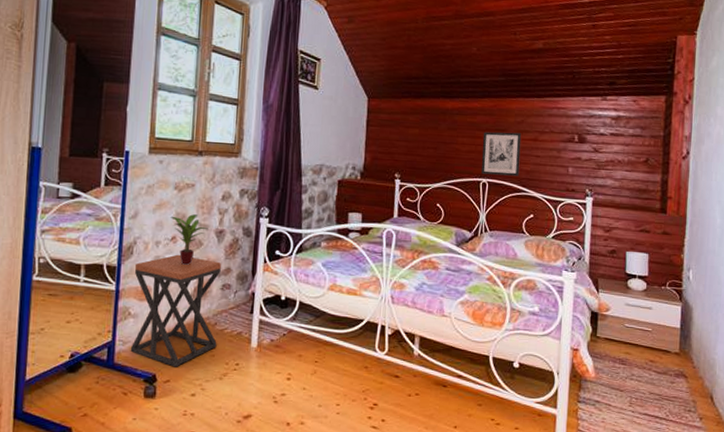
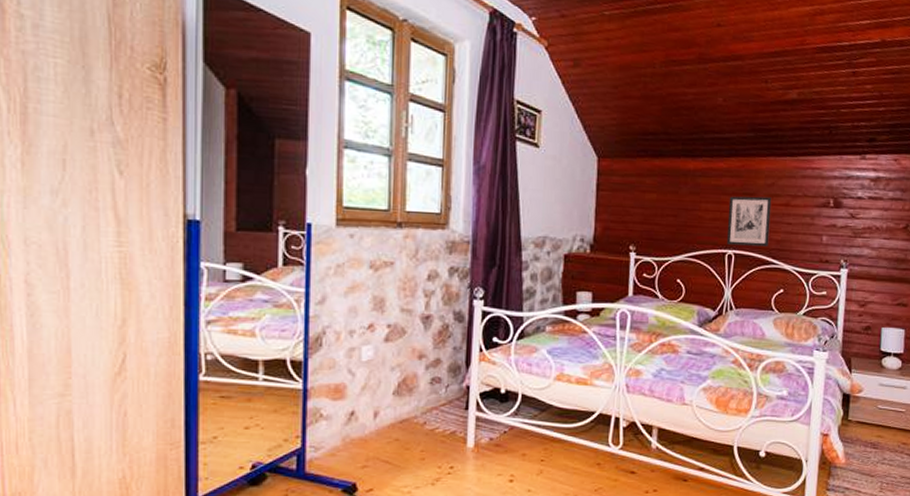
stool: present [130,254,221,367] -> none [324,345,429,474]
potted plant: present [170,214,208,265] -> none [366,298,412,357]

